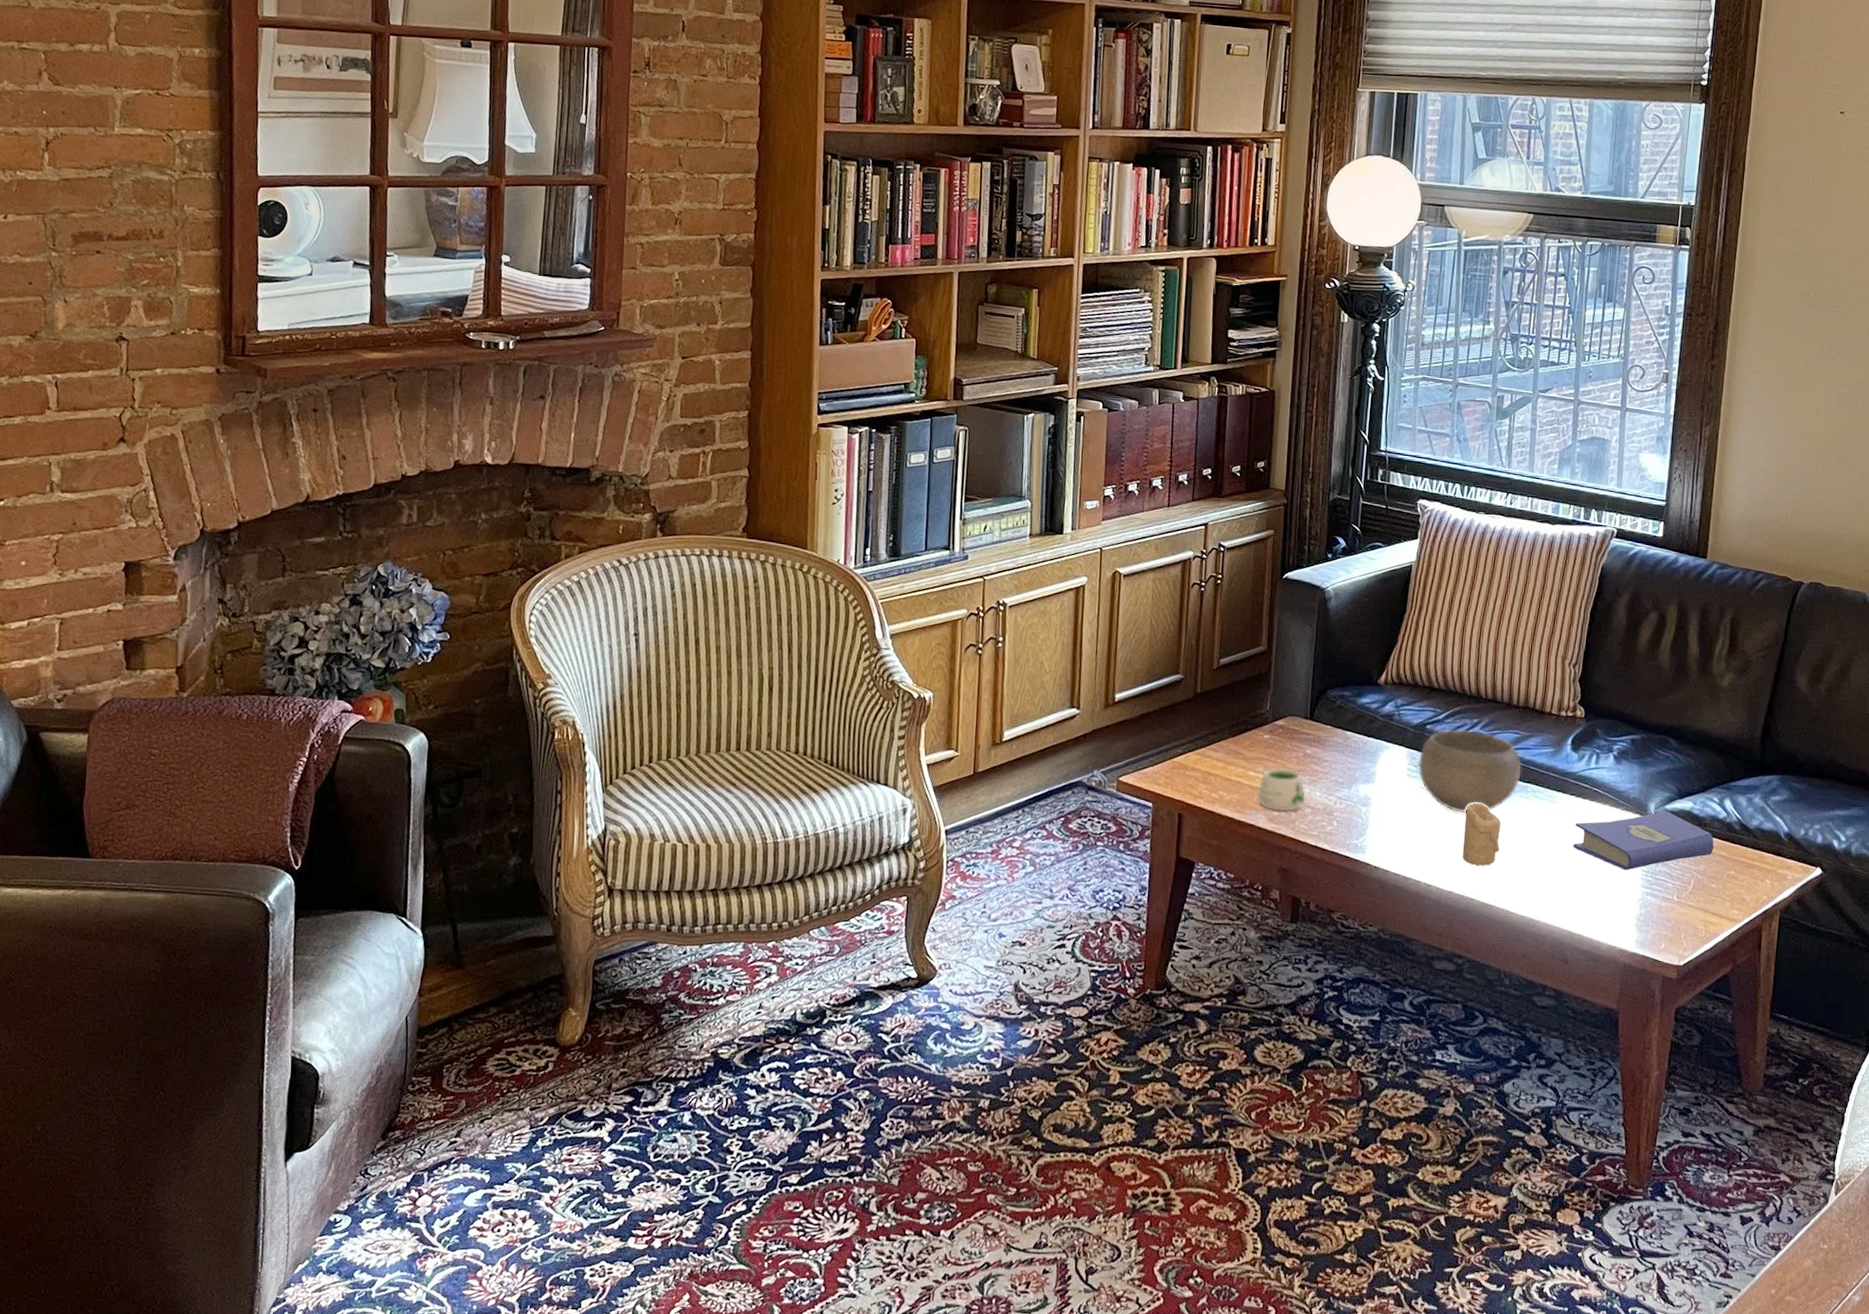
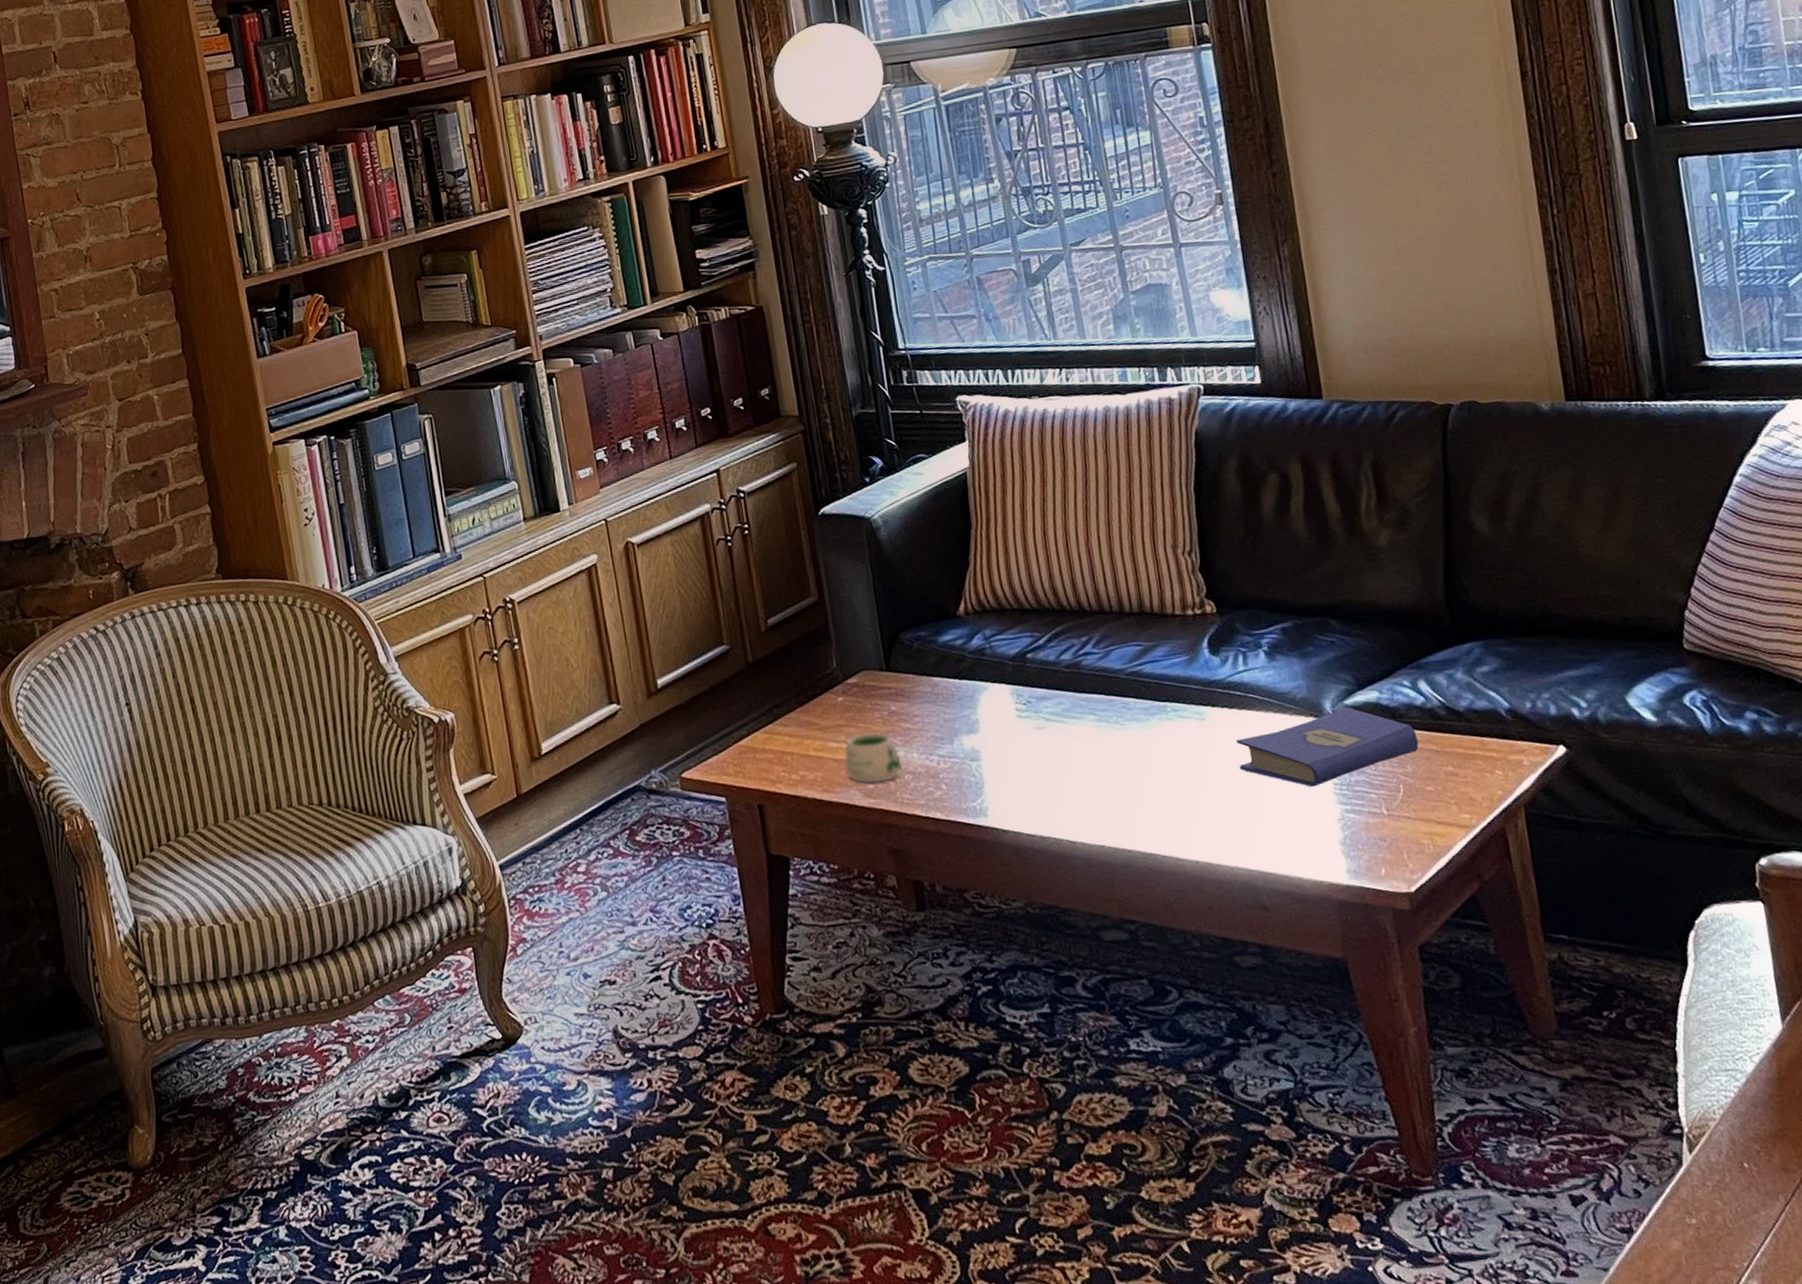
bowl: present [1418,729,1522,814] -> none [1025,650,1156,751]
candle: present [1462,803,1501,866] -> none [1097,735,1150,810]

